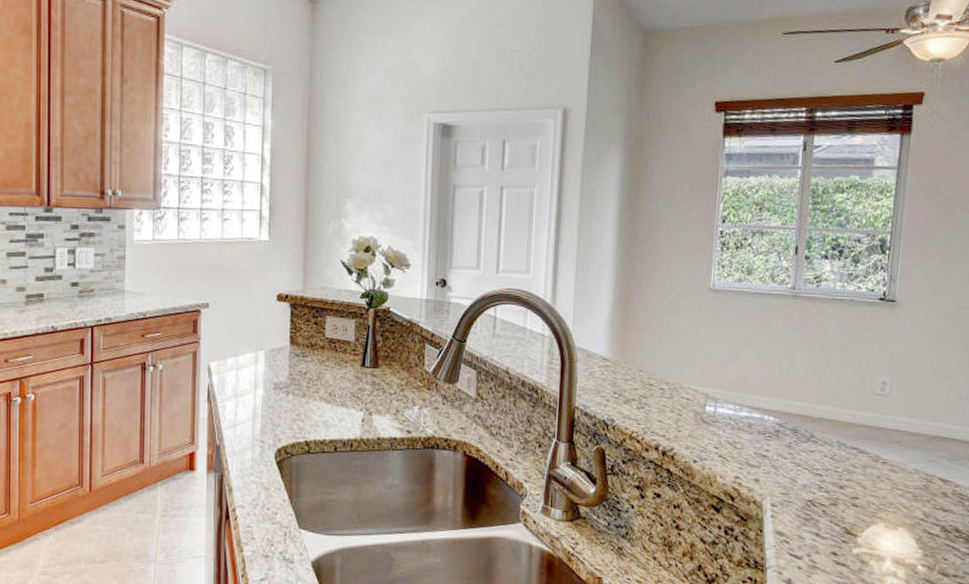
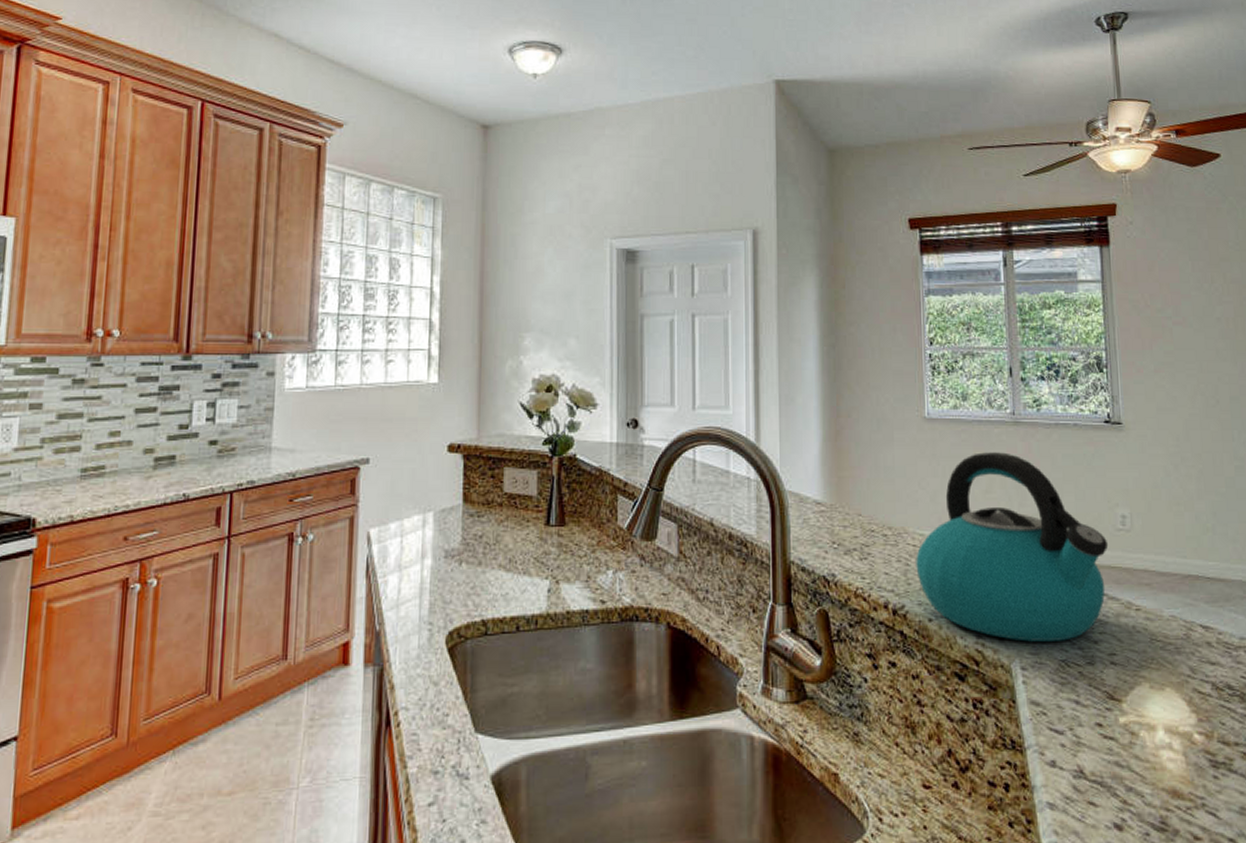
kettle: none [687,321,866,486] -> present [916,452,1109,643]

